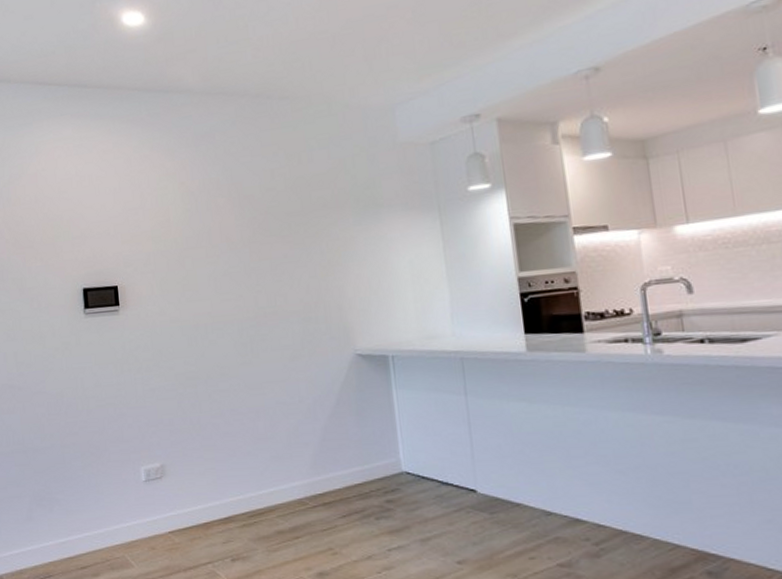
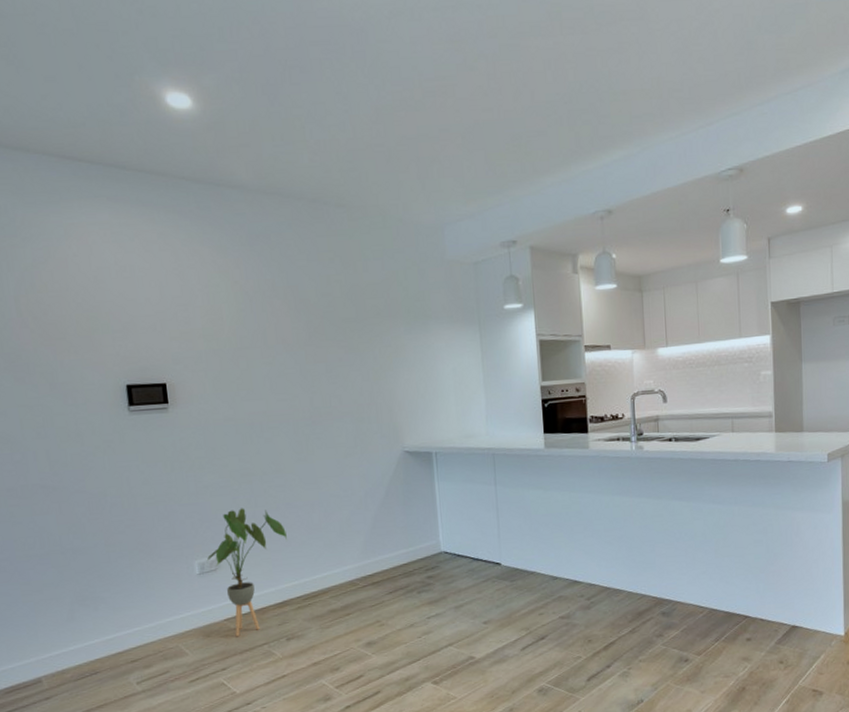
house plant: none [153,413,231,551] -> present [207,508,287,636]

